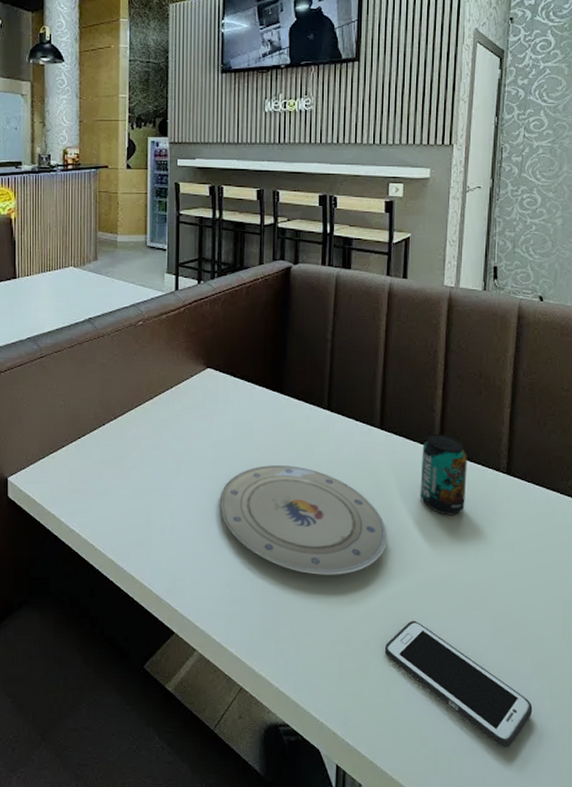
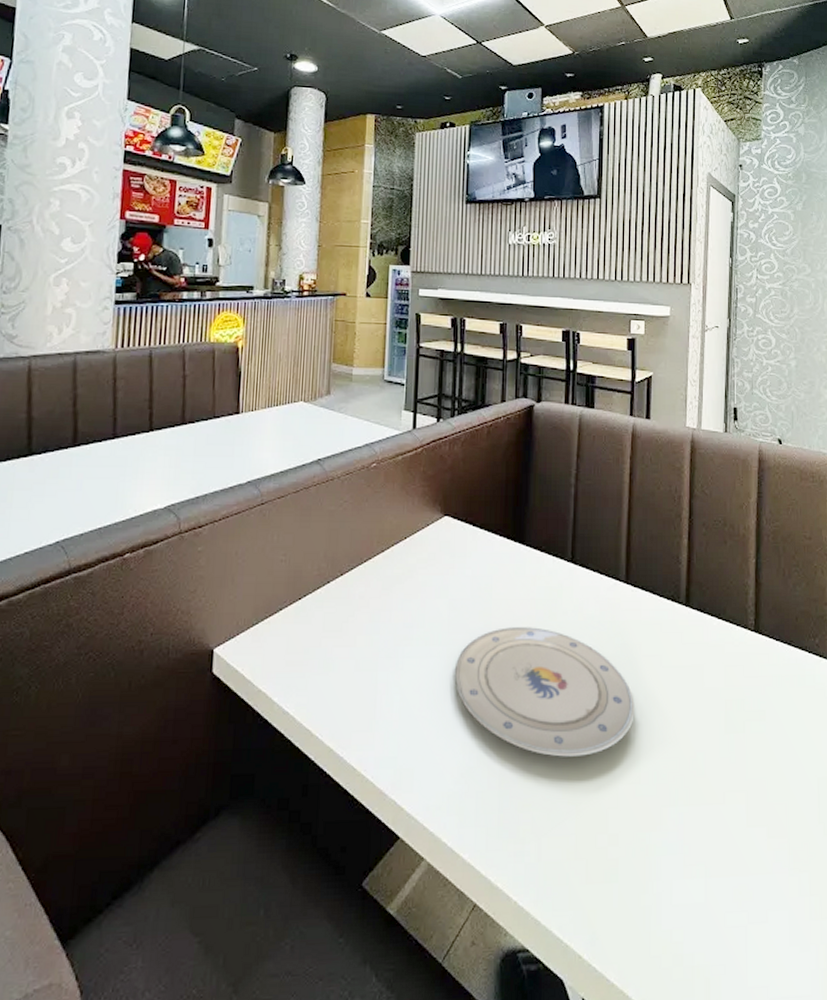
cell phone: present [384,620,533,747] -> none [634,807,793,961]
beverage can: present [420,434,468,516] -> none [668,588,715,681]

